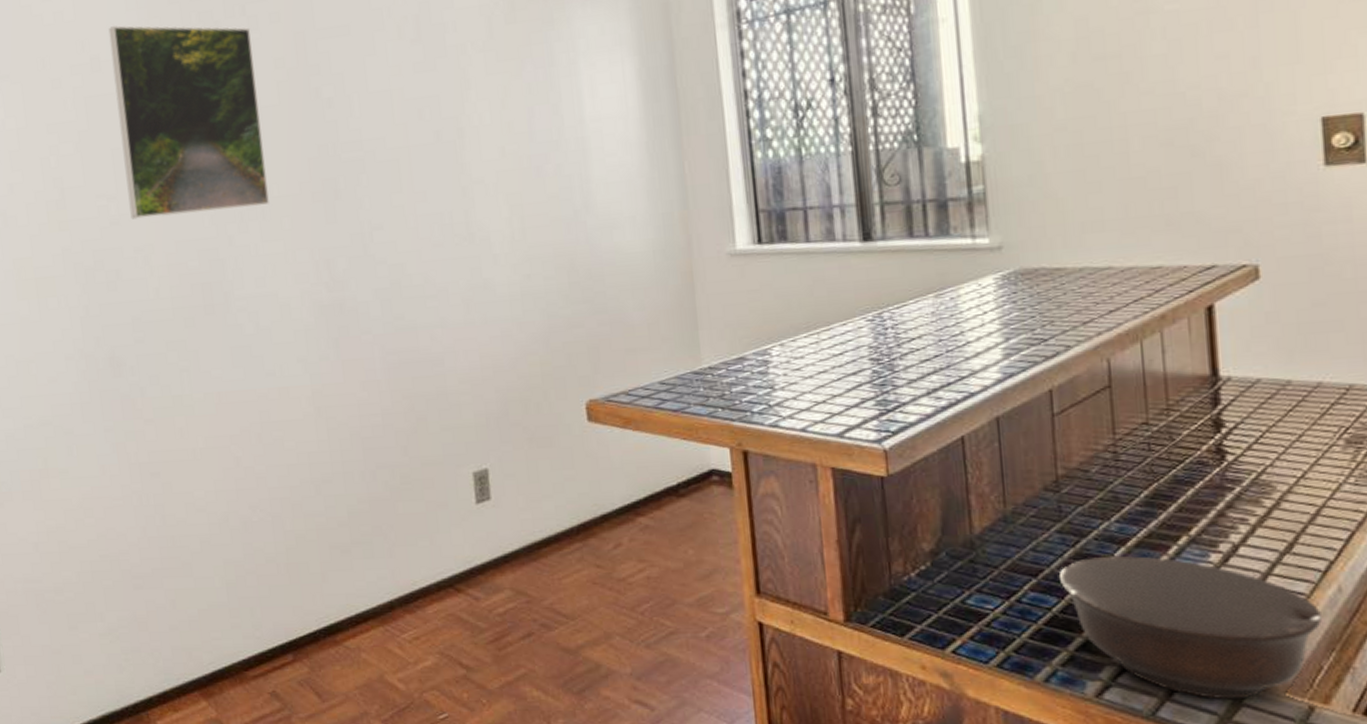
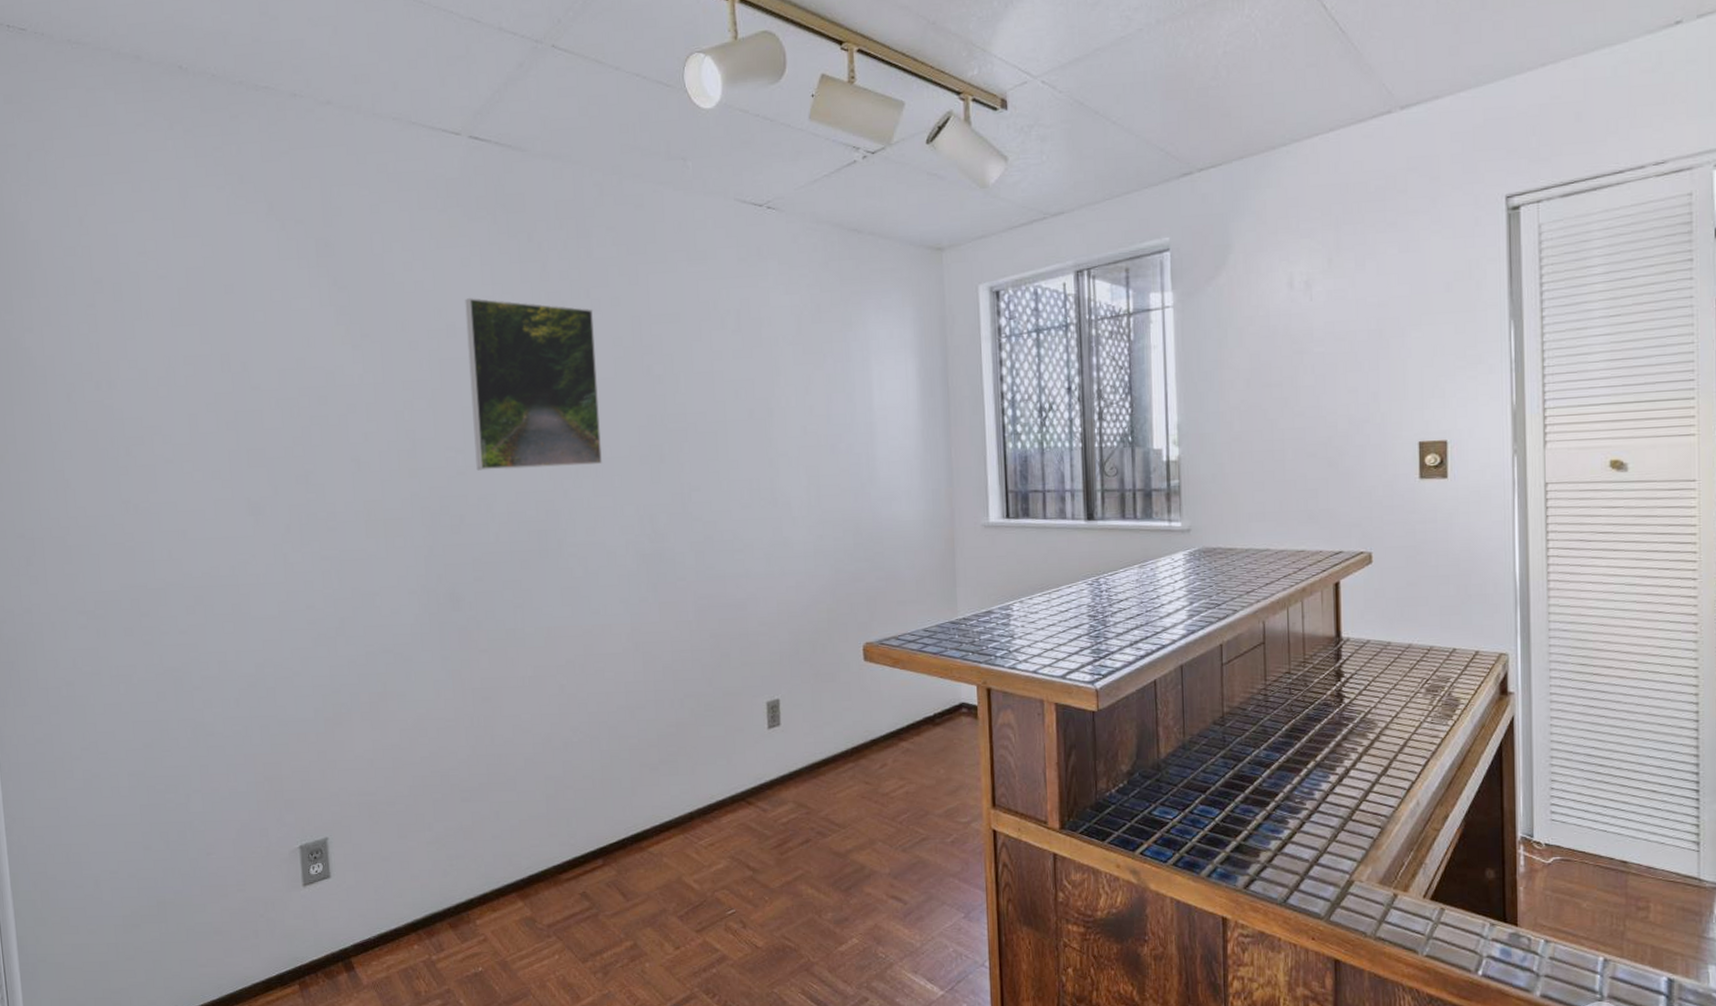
bowl: present [1058,556,1322,700] -> none [1221,777,1405,890]

